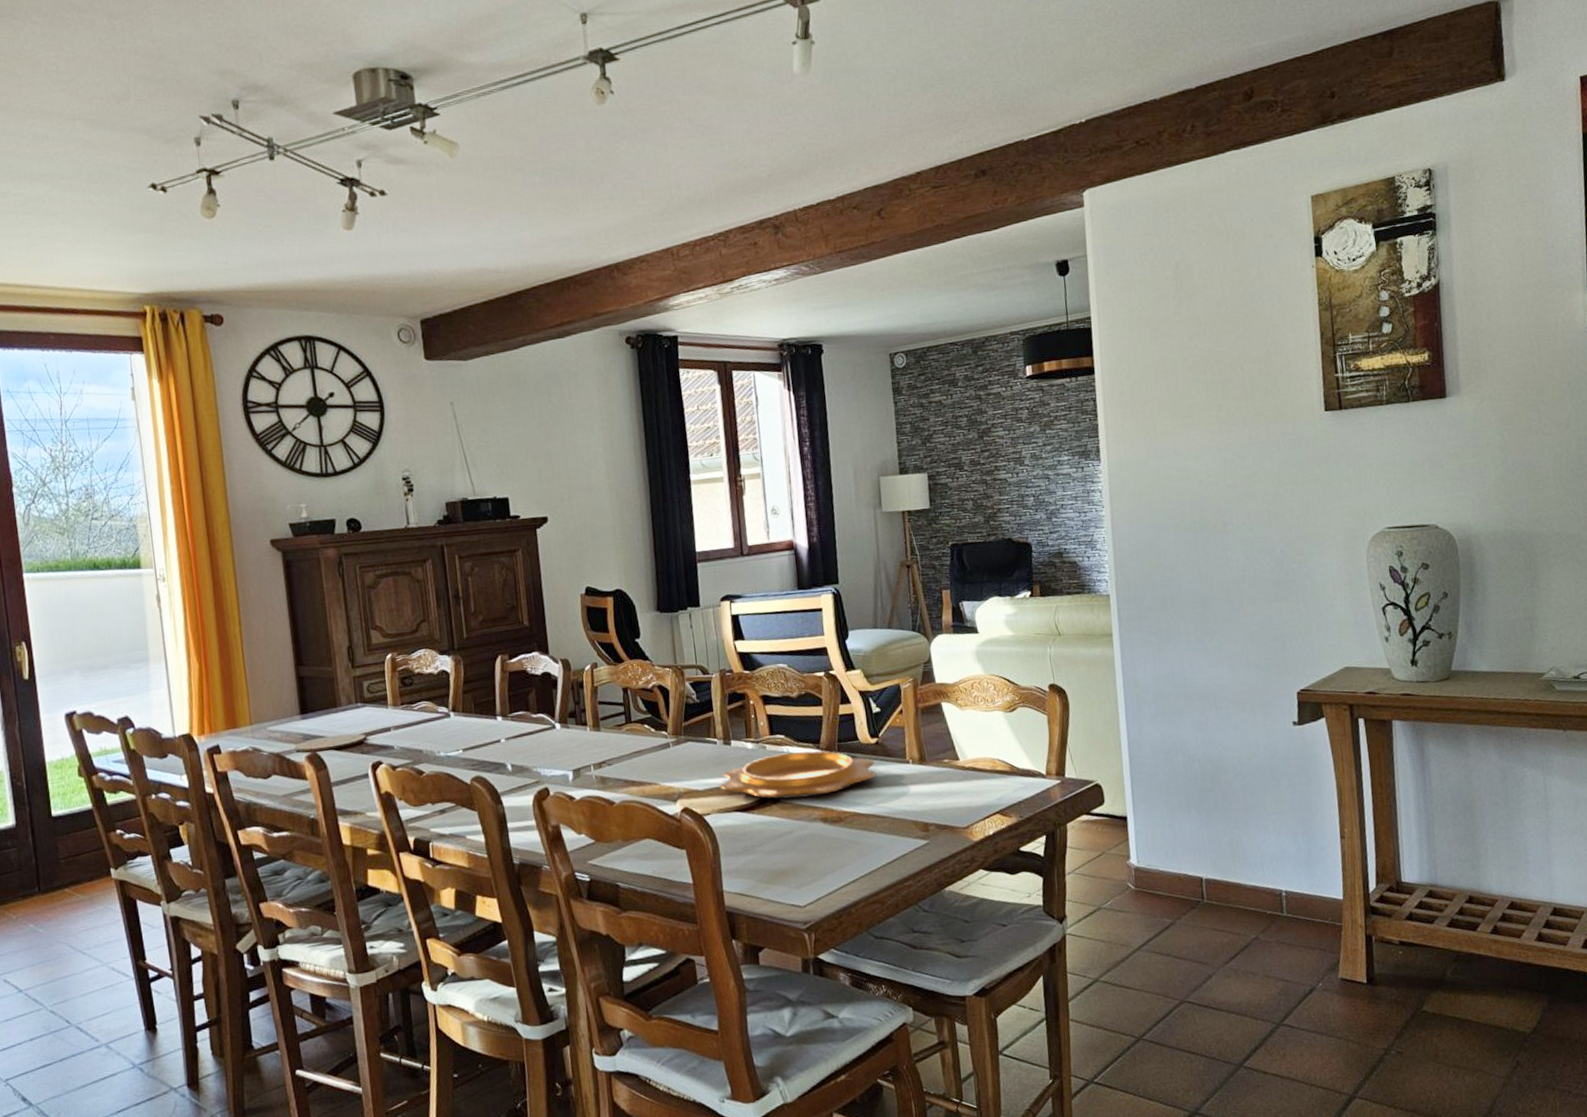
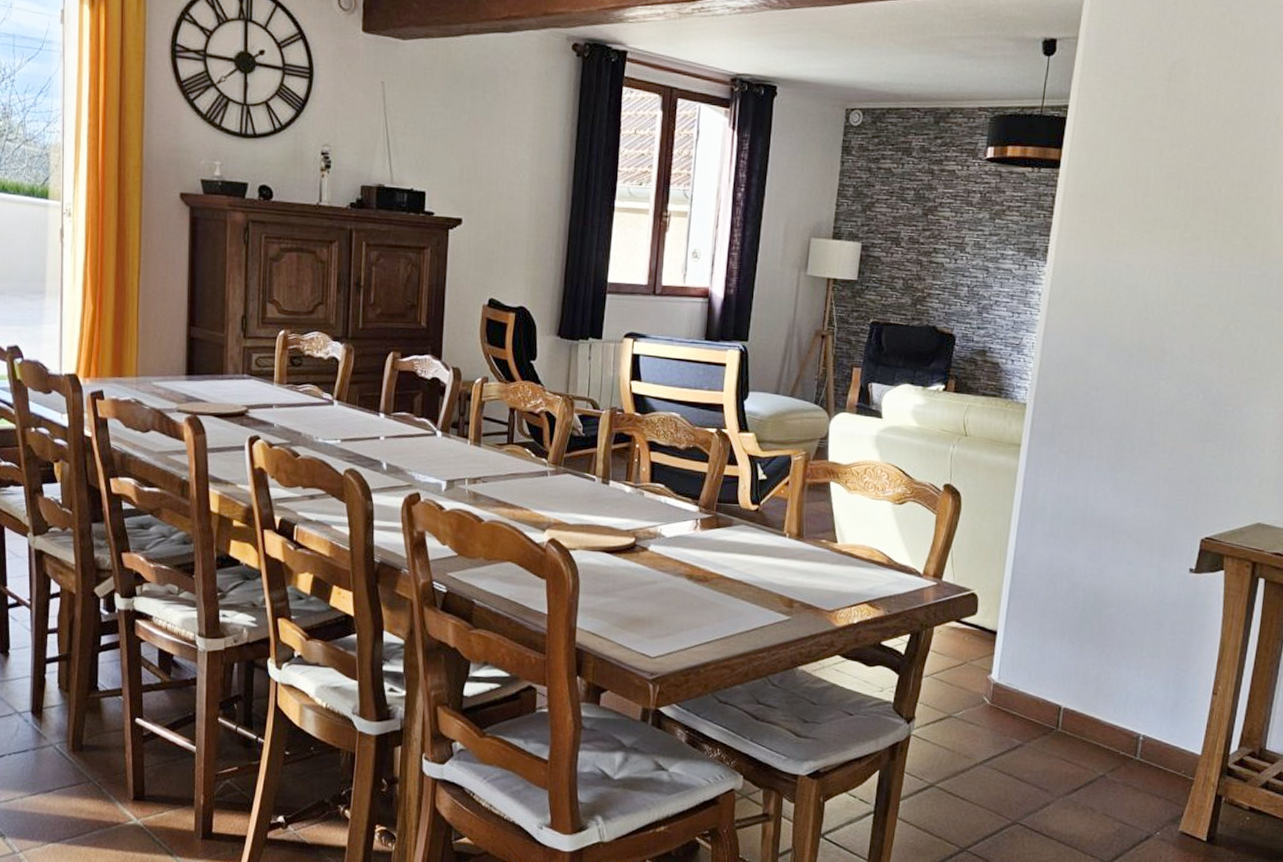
decorative bowl: present [720,751,876,799] -> none [590,502,751,552]

